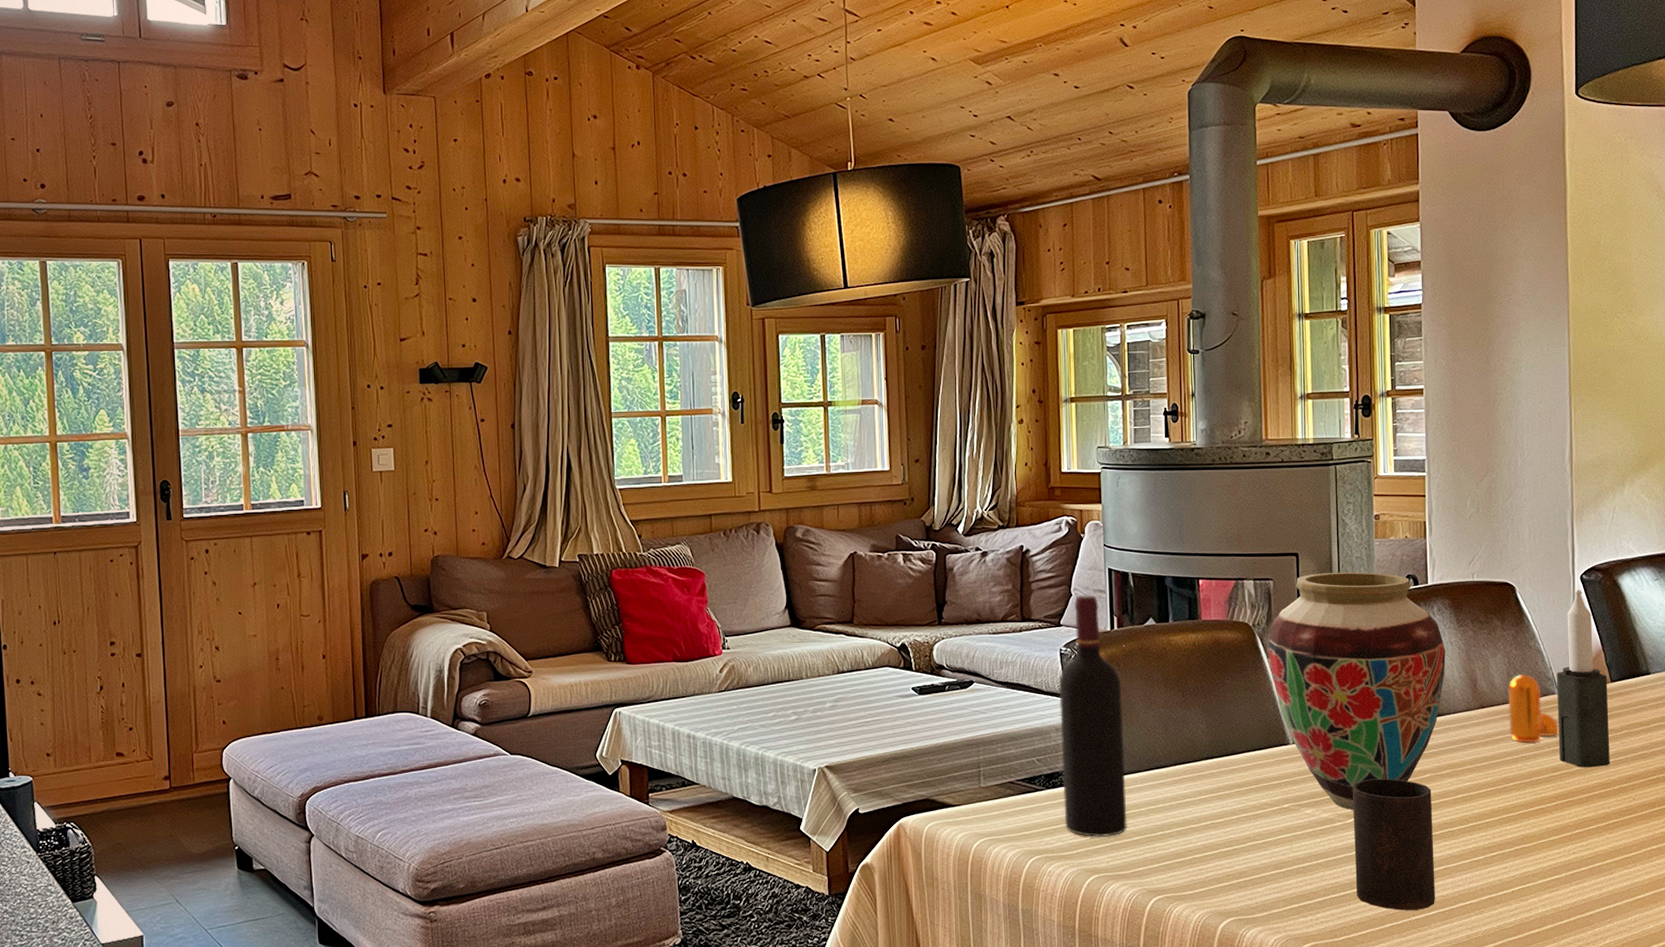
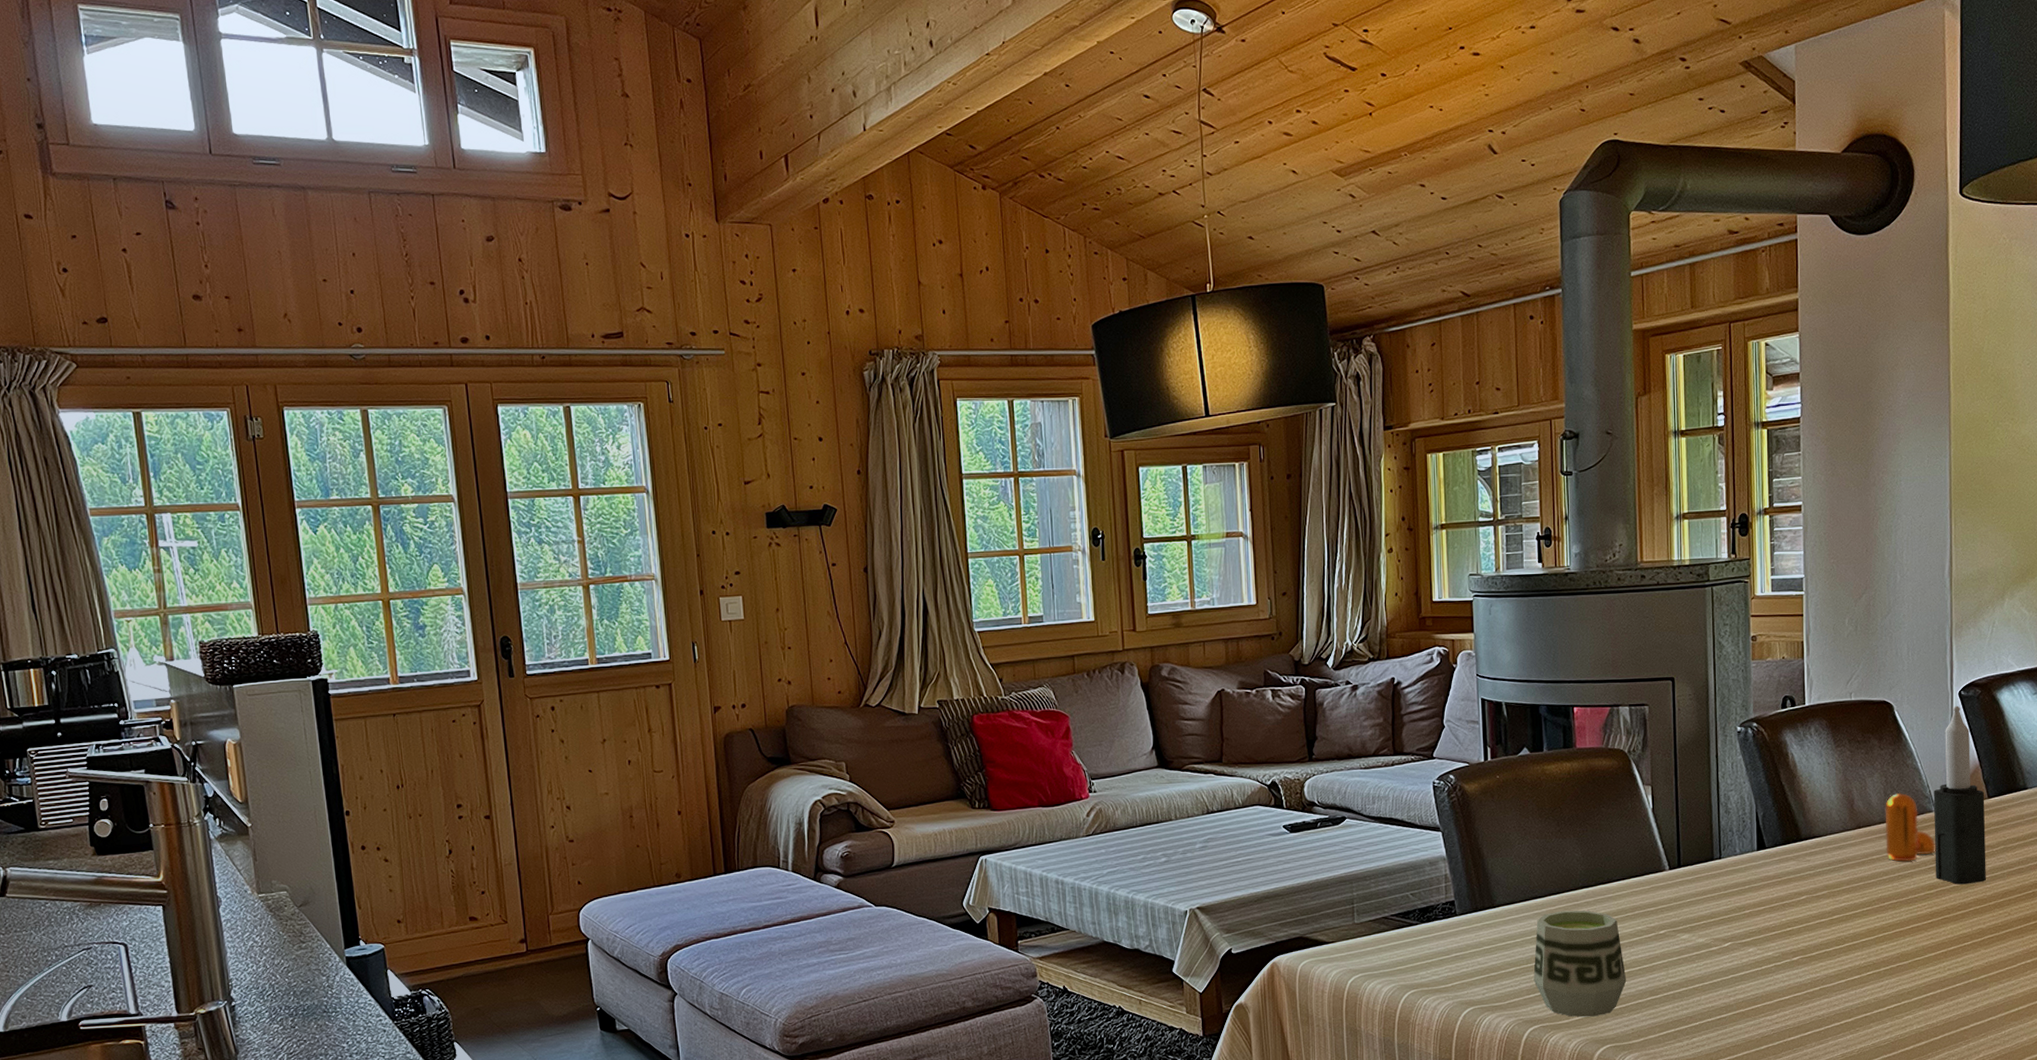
wine bottle: present [1059,595,1128,838] -> none [1432,726,1504,970]
cup: none [1157,781,1251,889] -> present [1533,910,1627,1017]
vase: present [1268,572,1445,810] -> none [1644,695,1822,934]
cup: present [1352,779,1435,910] -> none [1728,901,1811,1032]

